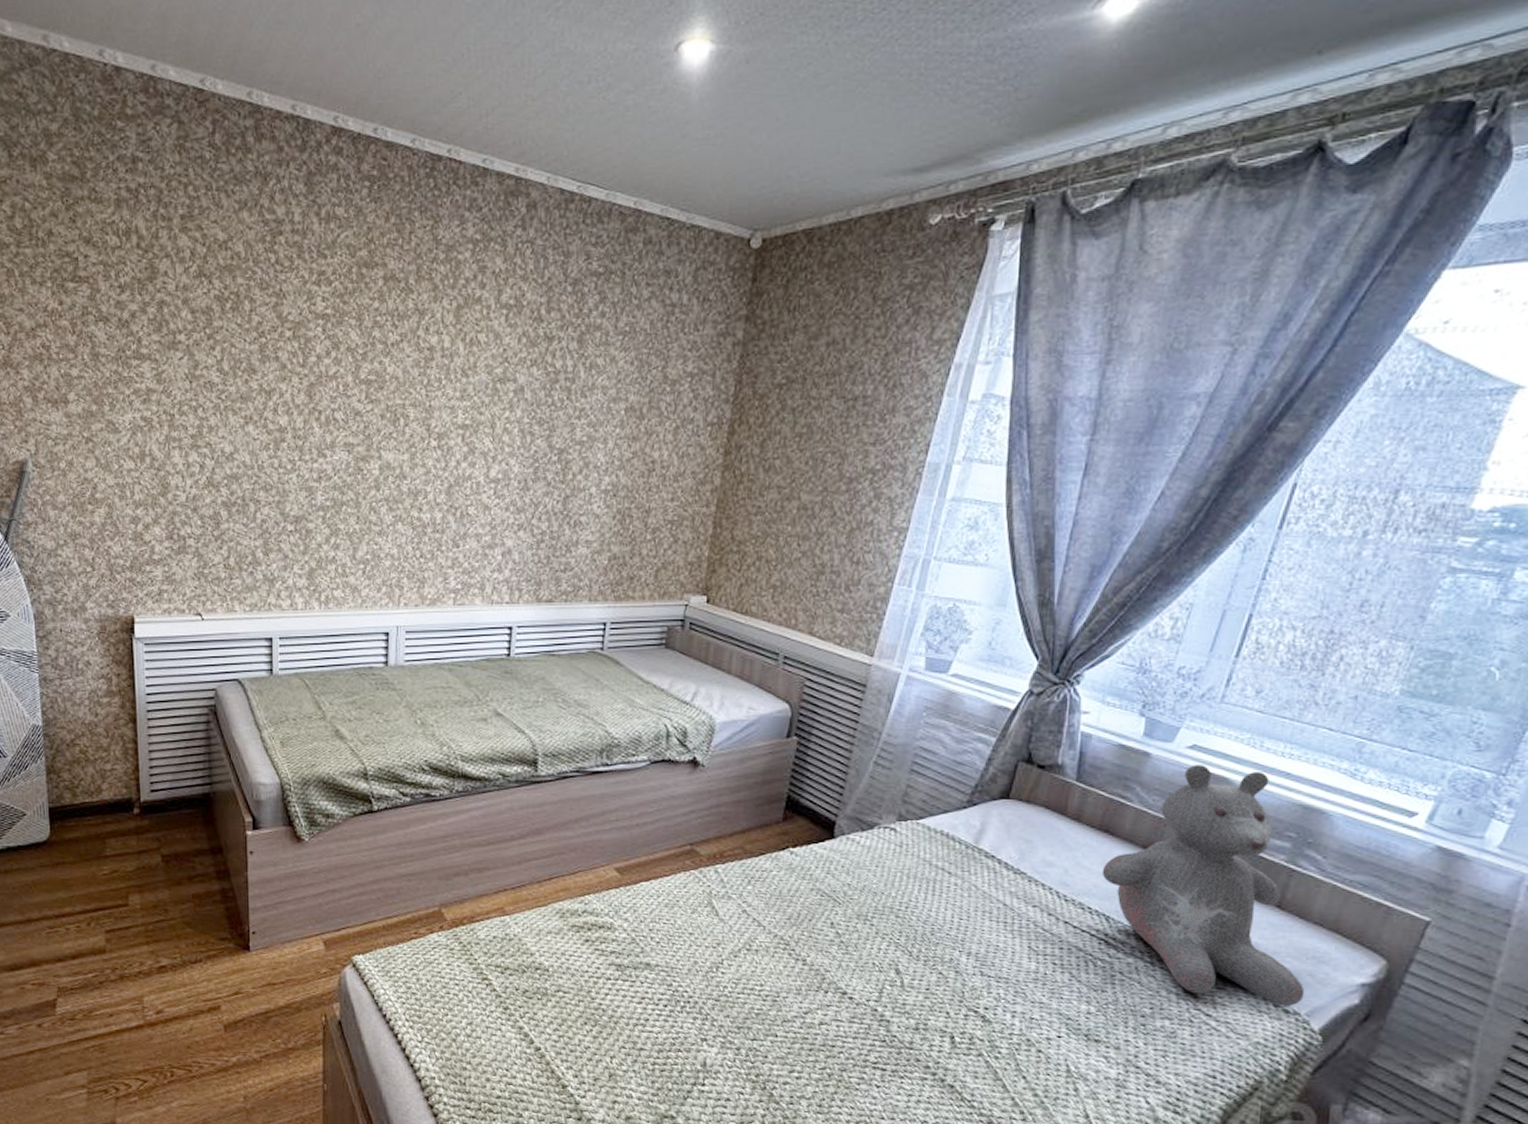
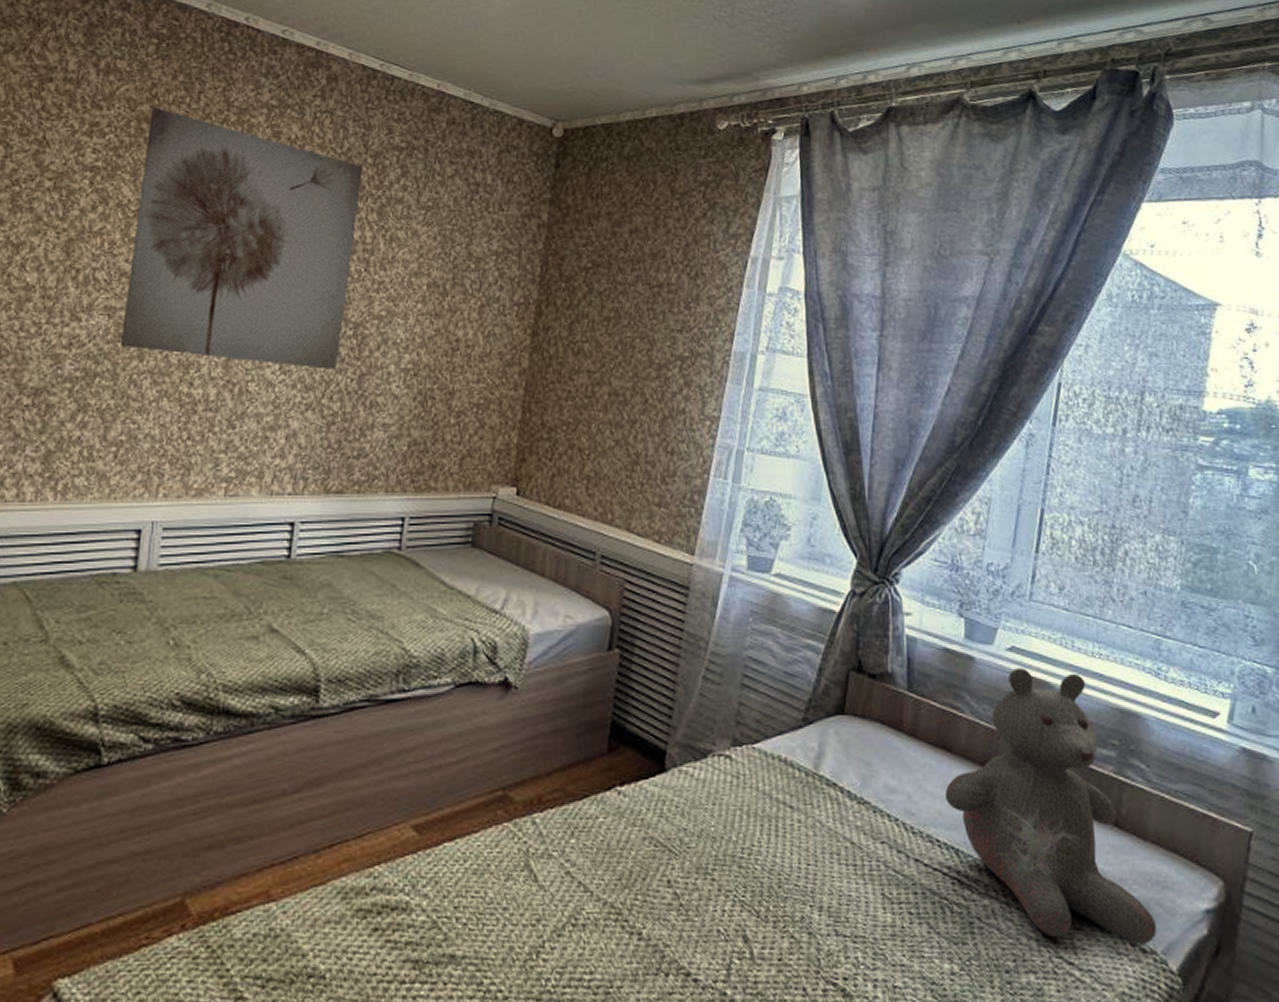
wall art: none [359,251,563,493] -> present [120,107,362,370]

